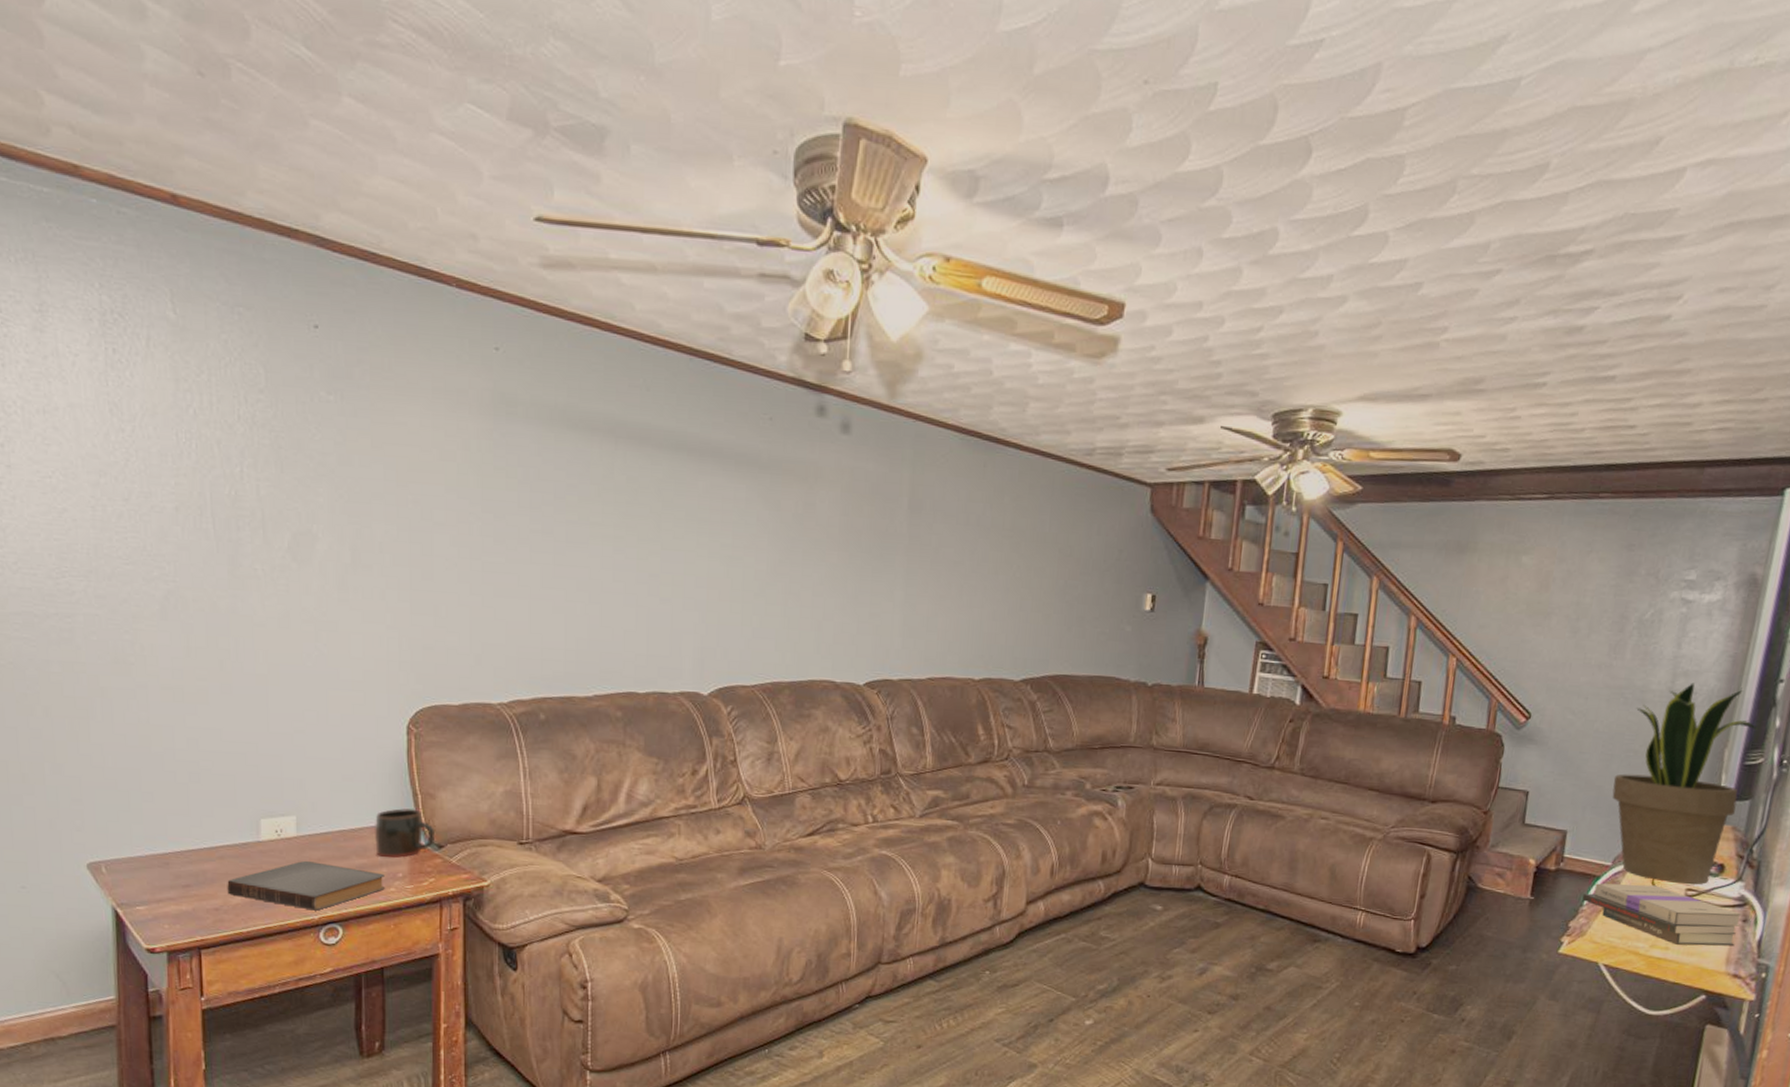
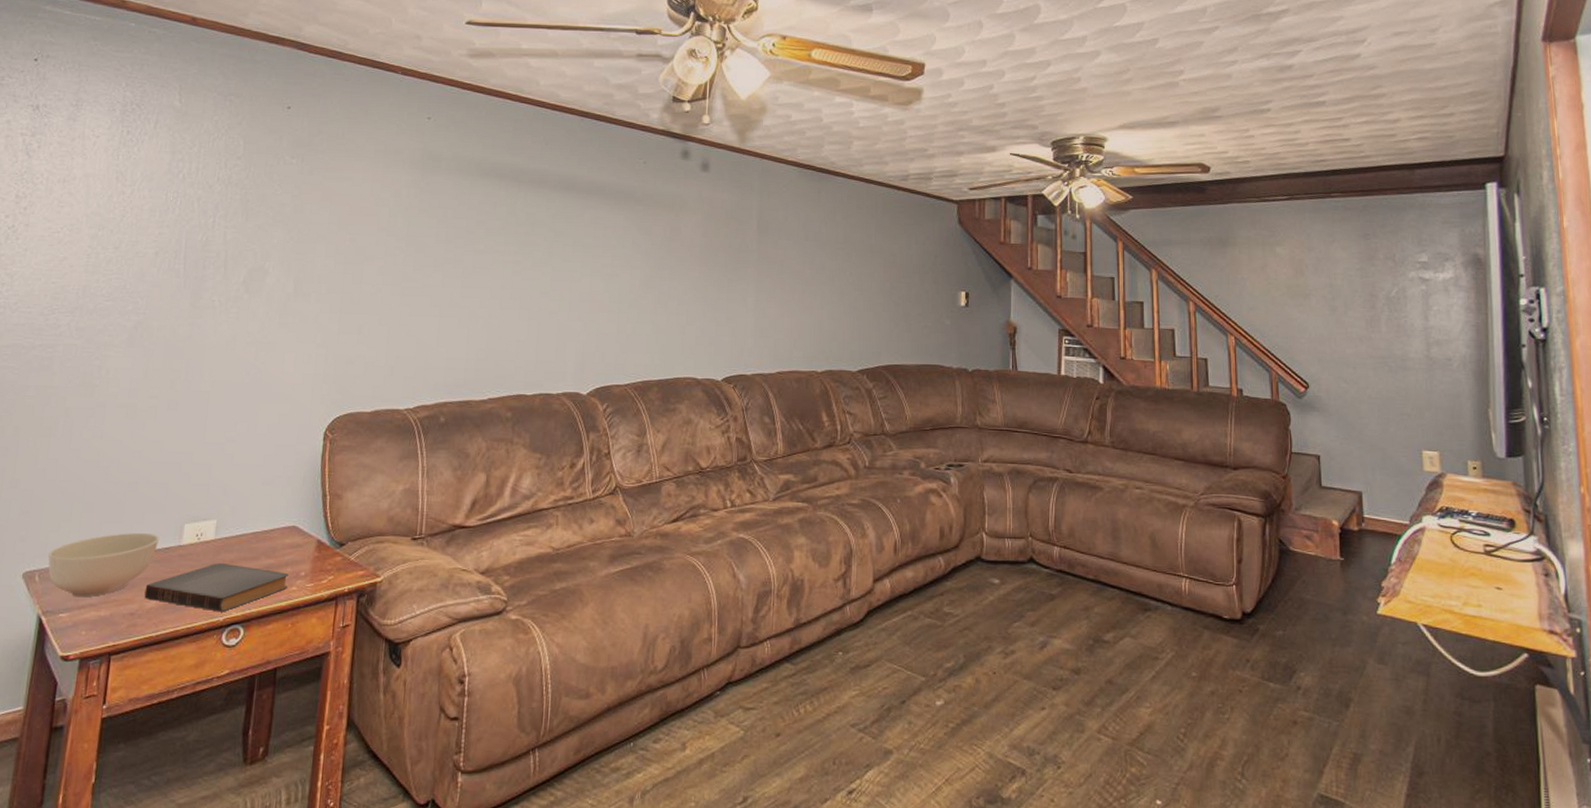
bowl: none [111,826,235,891] -> present [47,532,160,598]
mug: present [375,808,435,858] -> none [283,509,338,557]
books: present [1582,883,1742,947] -> none [1389,542,1543,602]
potted plant: present [1612,683,1758,885] -> none [1394,350,1513,541]

